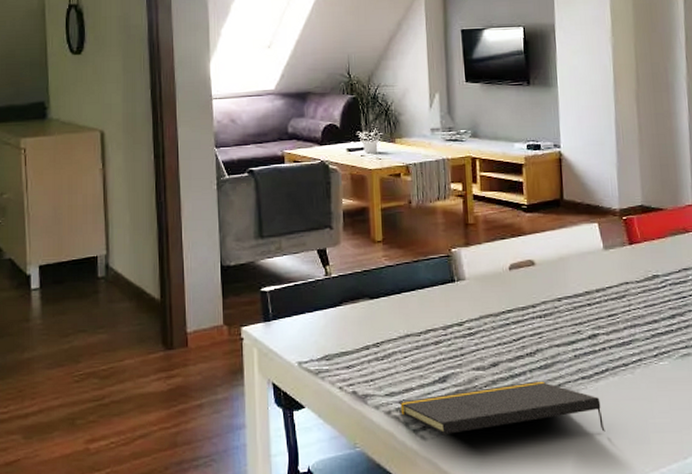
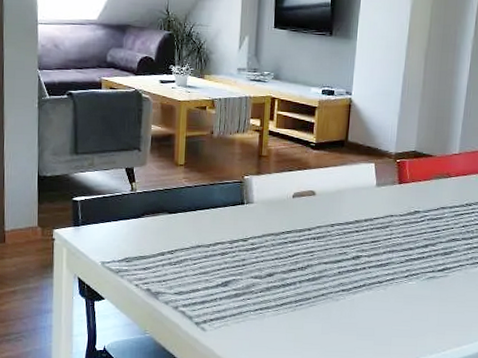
notepad: present [398,381,605,435] -> none [185,290,356,334]

